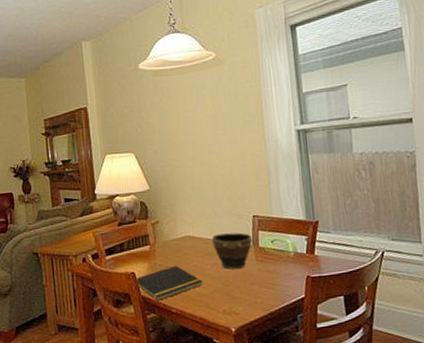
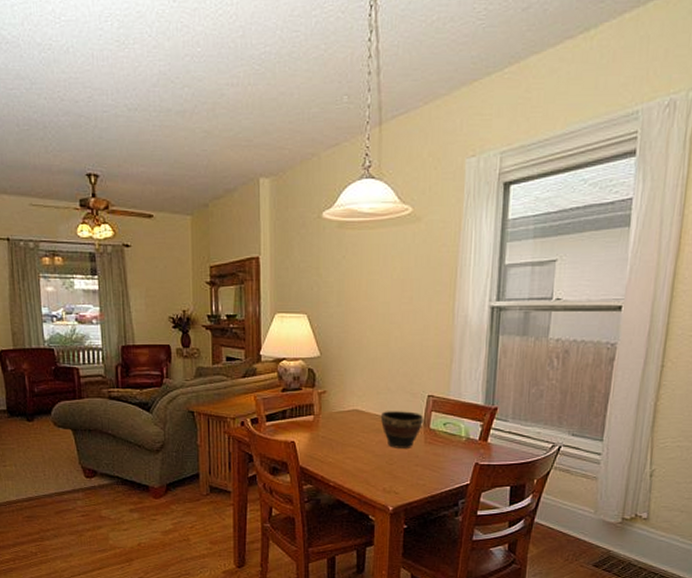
notepad: present [135,265,203,301] -> none [294,438,365,473]

